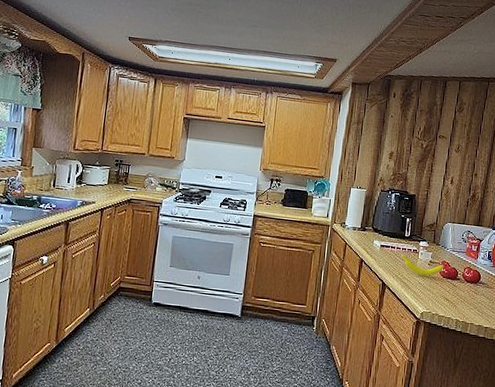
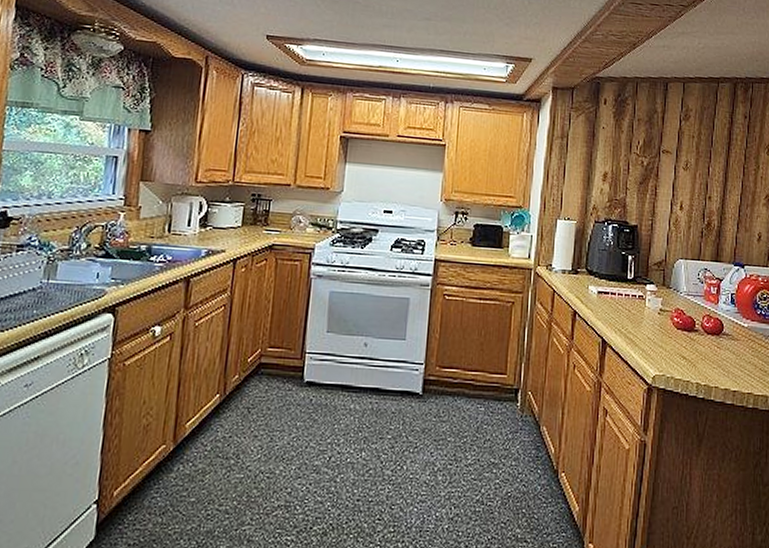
banana: present [401,254,444,276] -> none [624,302,678,329]

